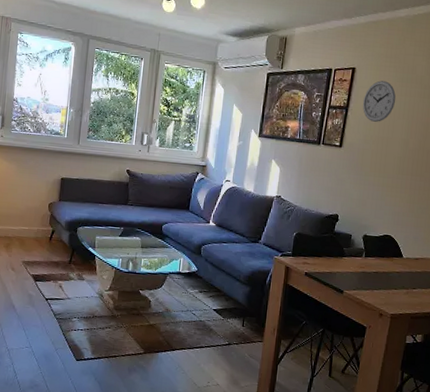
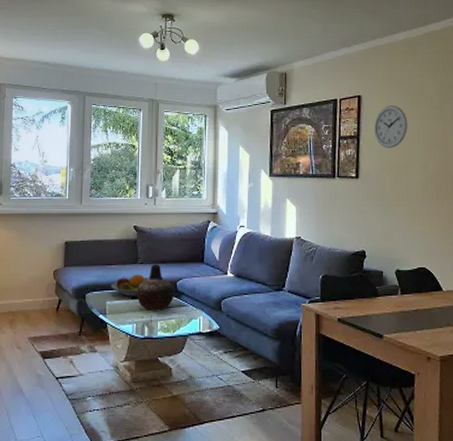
fruit bowl: none [101,214,137,235] -> present [110,274,149,297]
vase: none [124,207,160,250] -> present [136,264,174,311]

